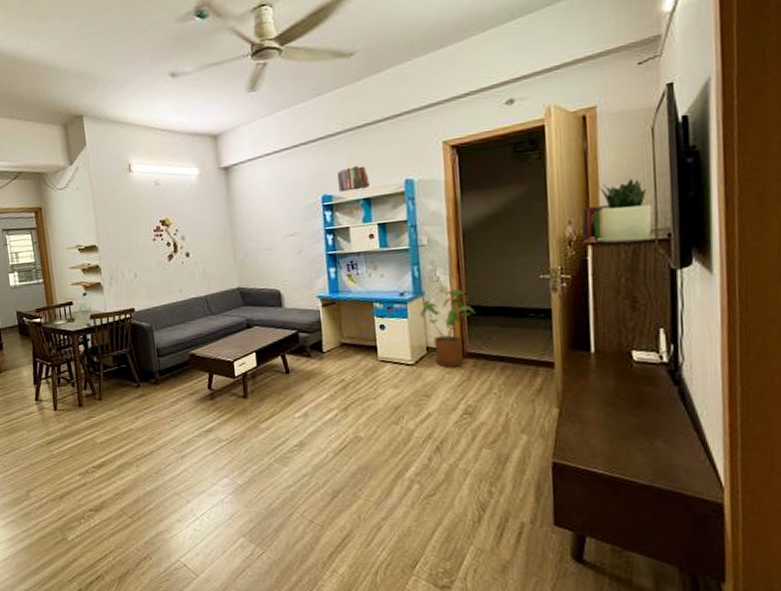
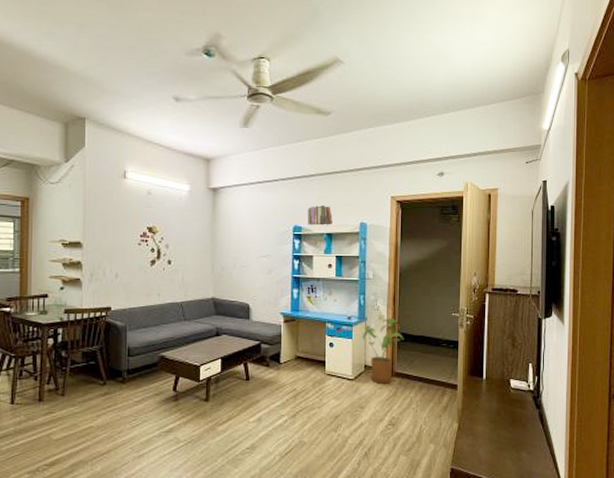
books: present [581,205,609,238] -> none [482,264,502,288]
planter: present [595,178,657,244] -> none [491,247,531,296]

